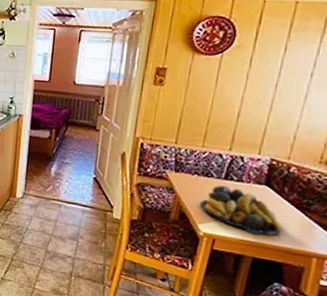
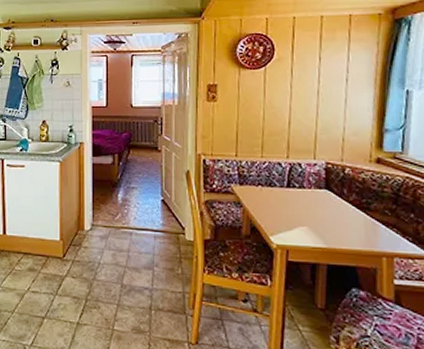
fruit bowl: present [199,185,283,236] -> none [268,193,350,240]

